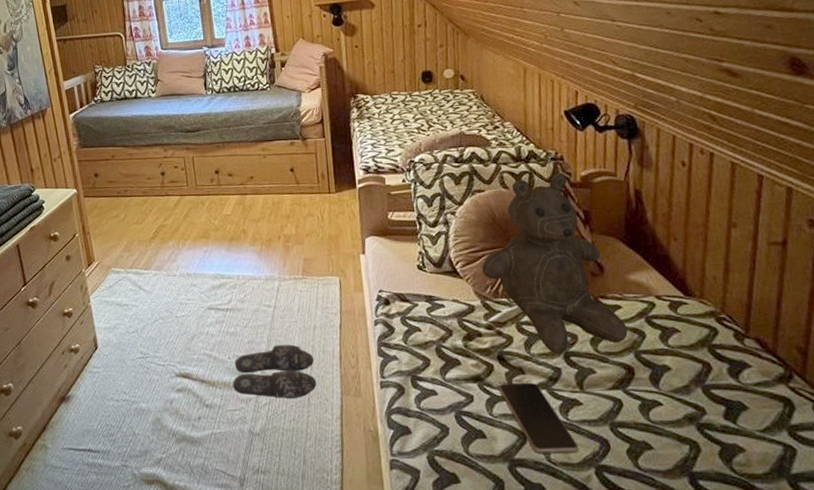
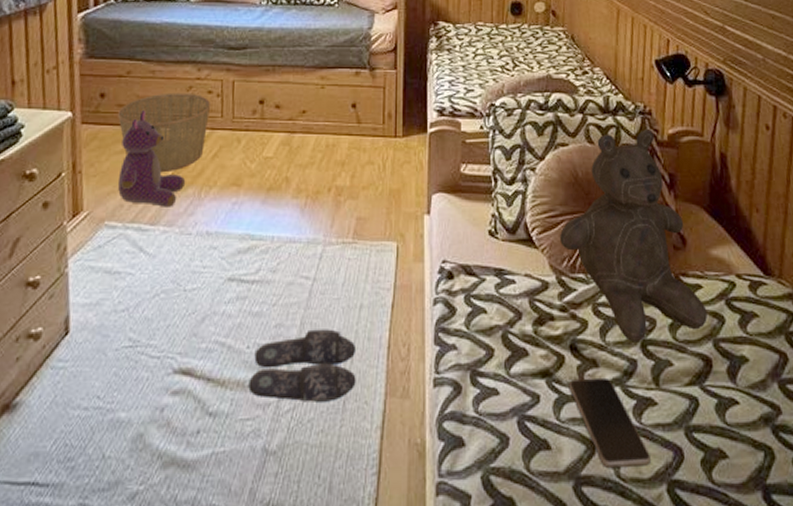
basket: none [109,169,178,231] -> present [118,93,211,173]
teddy bear: none [115,184,167,256] -> present [118,110,186,207]

